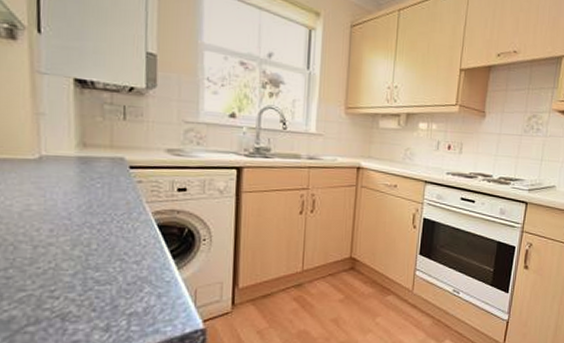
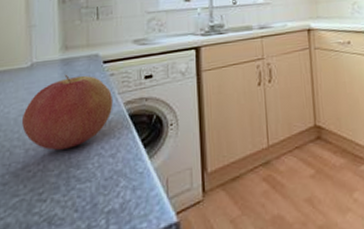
apple: none [29,173,140,251] -> present [22,74,113,151]

